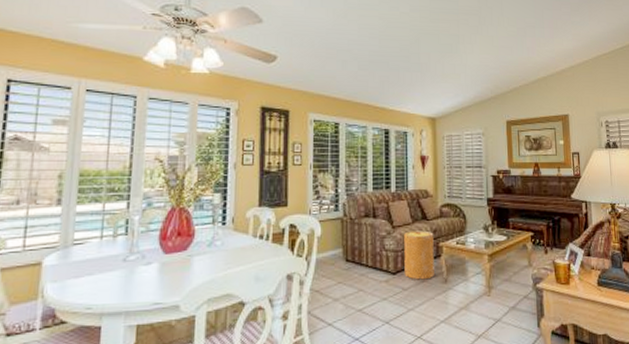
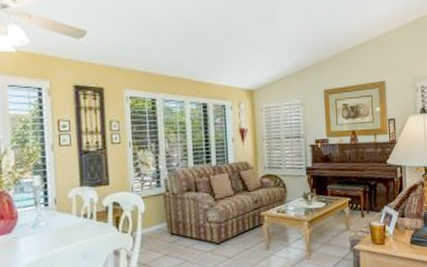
basket: present [404,230,434,280] -> none [226,201,257,249]

